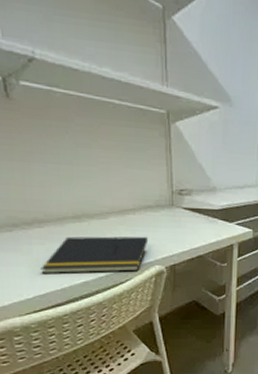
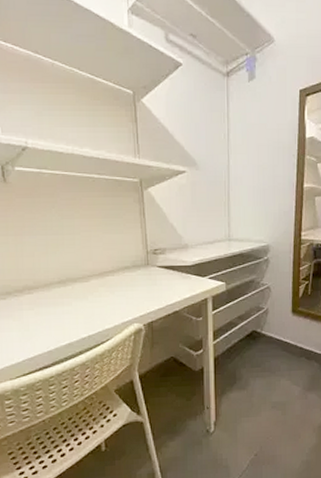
notepad: present [40,236,149,274] -> none [30,296,127,338]

